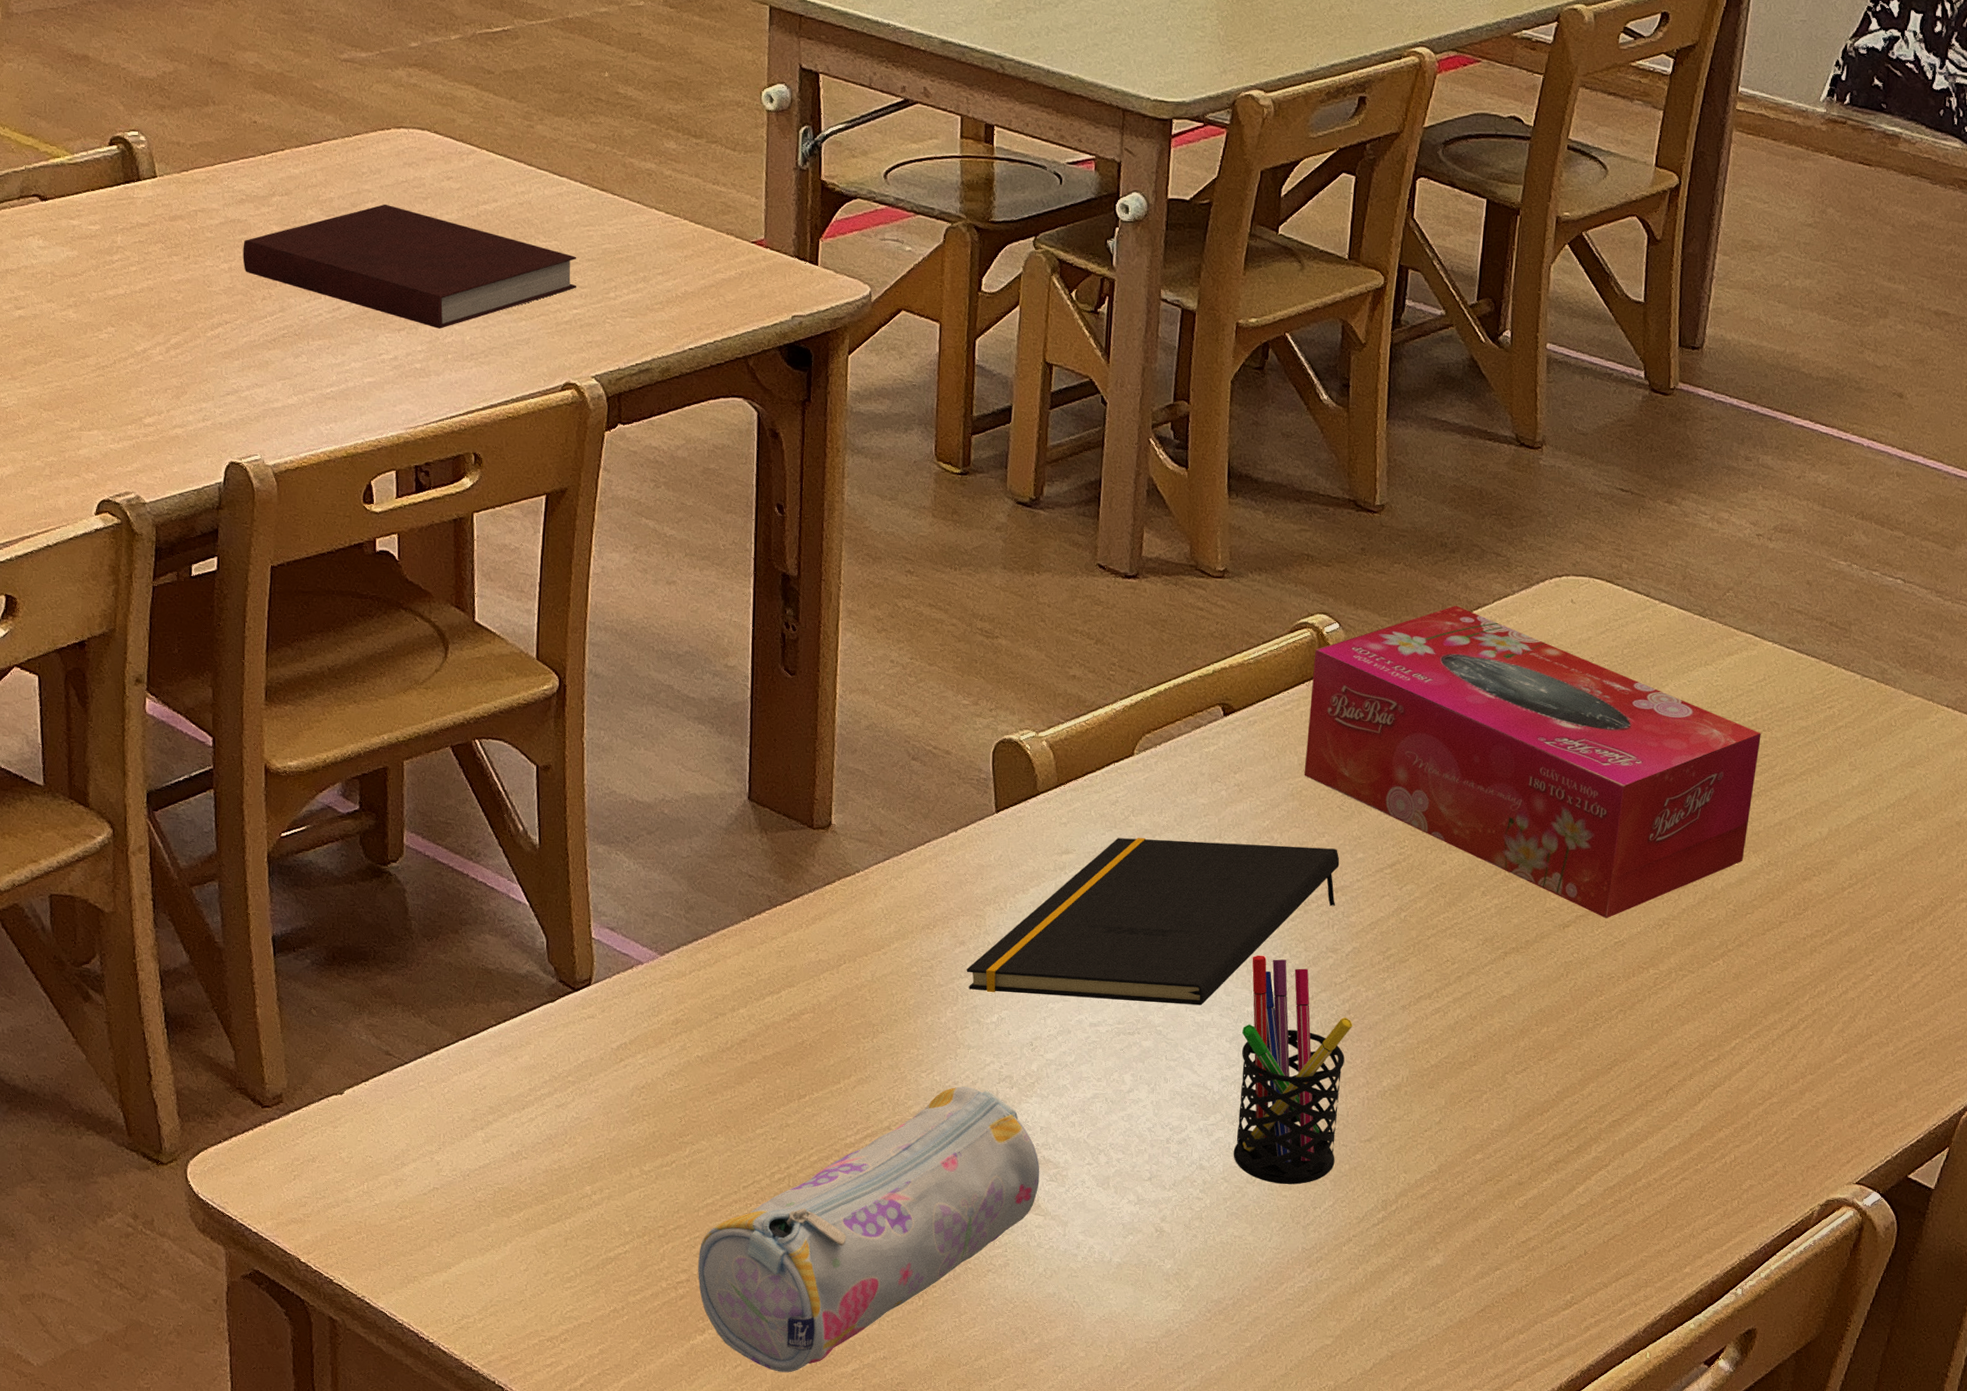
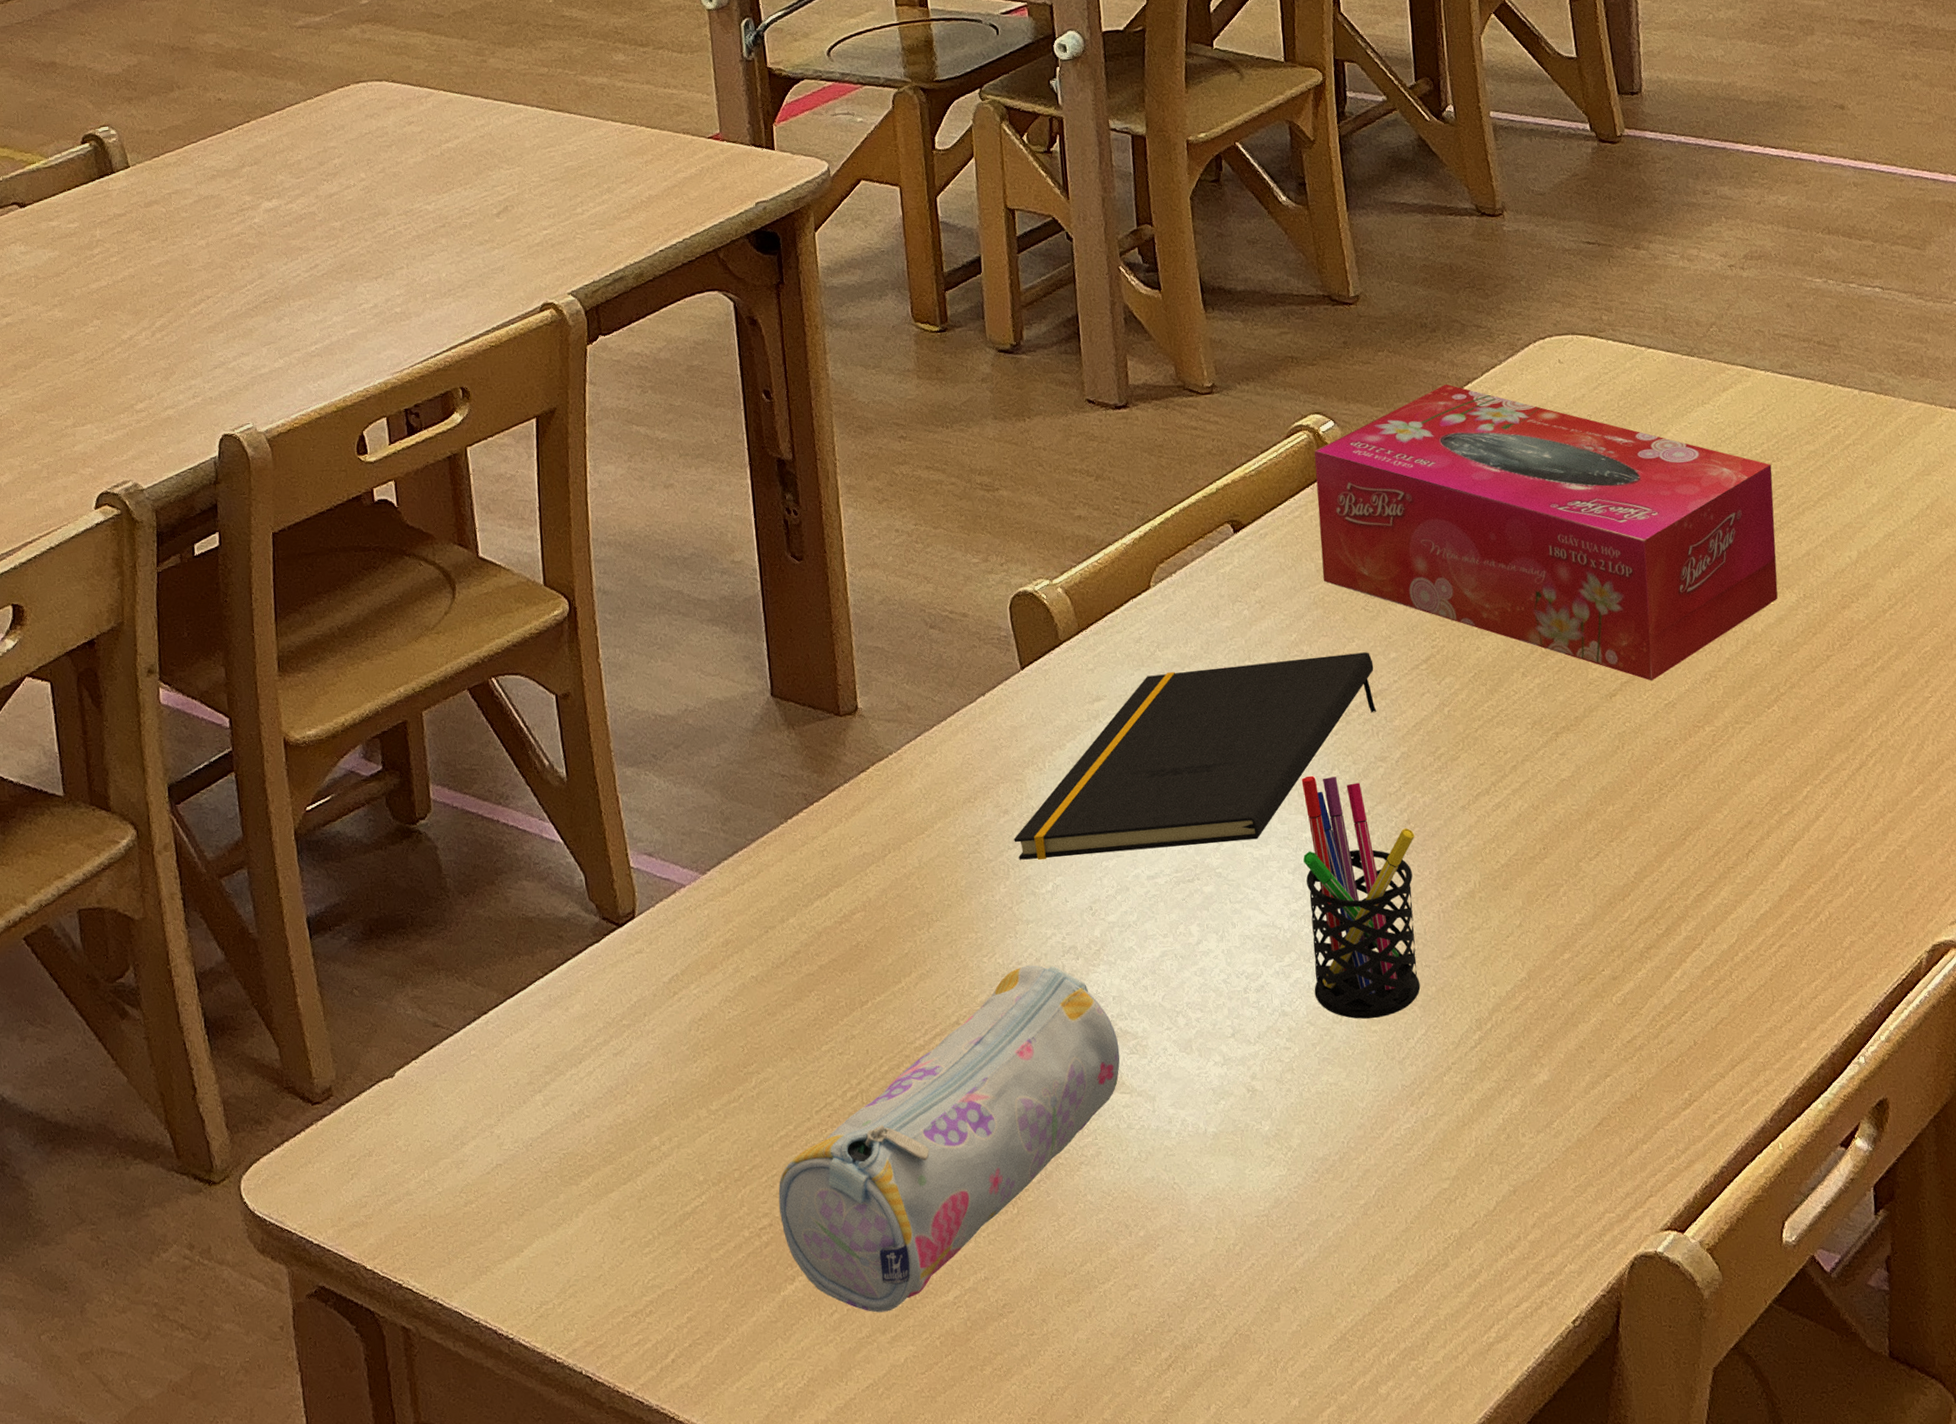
notebook: present [243,204,577,329] -> none [218,157,545,271]

